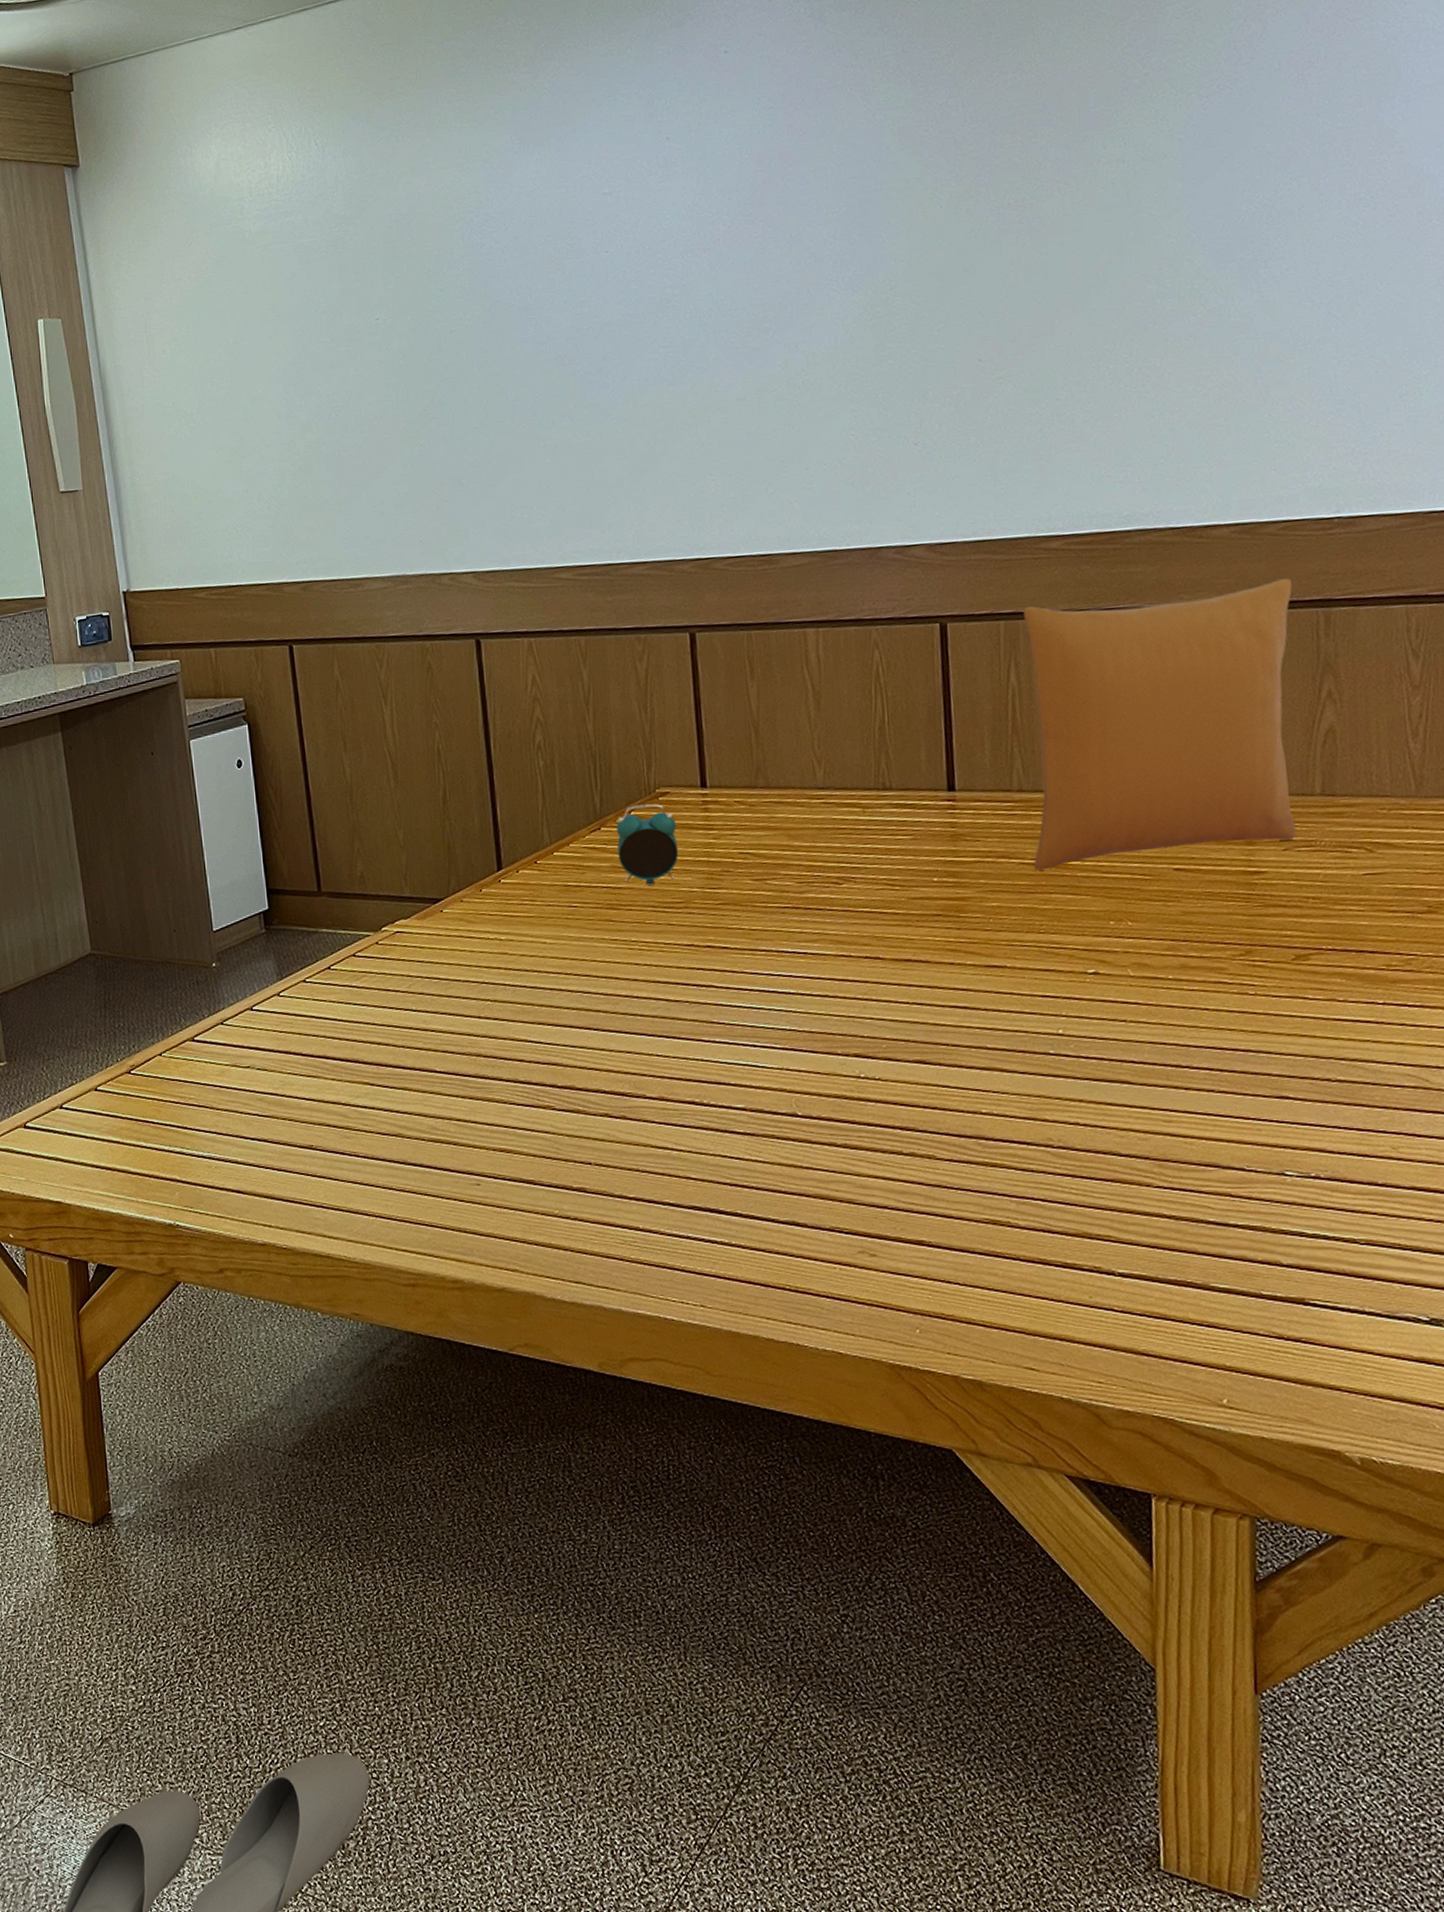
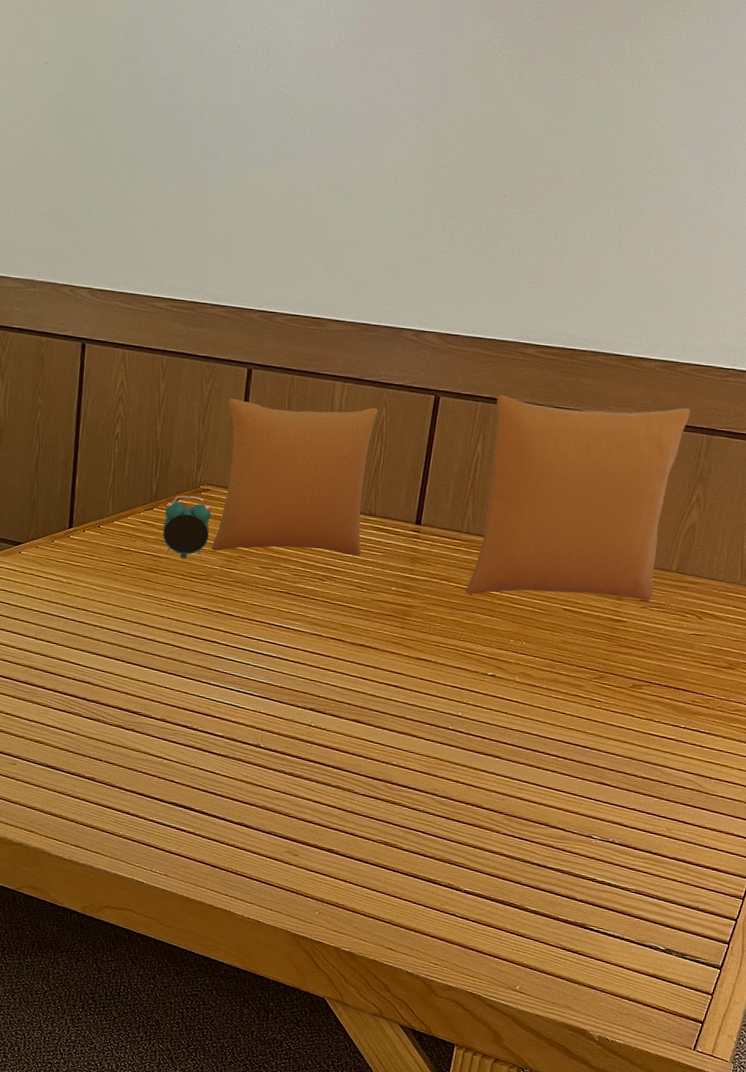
pillow: none [672,652,883,869] -> present [212,398,379,557]

